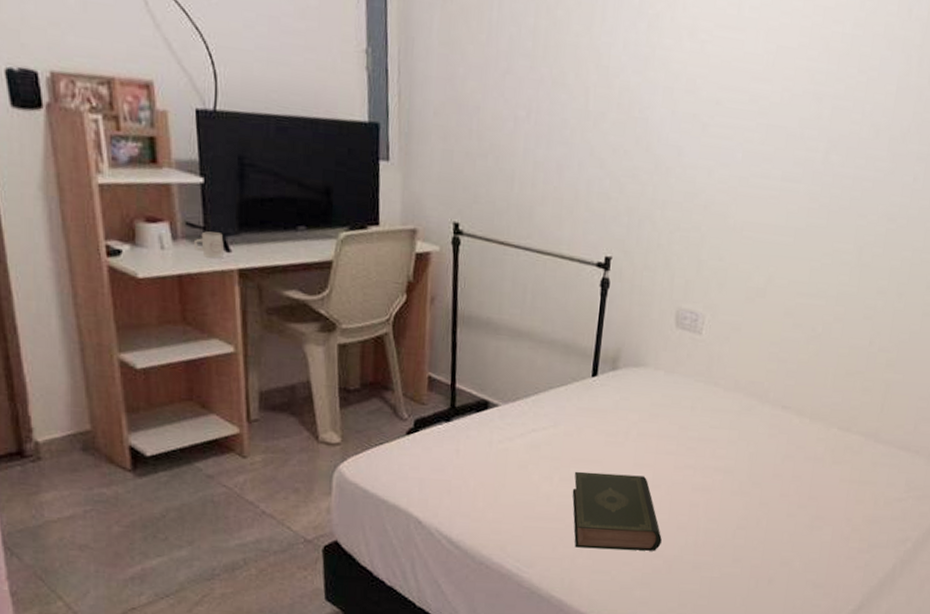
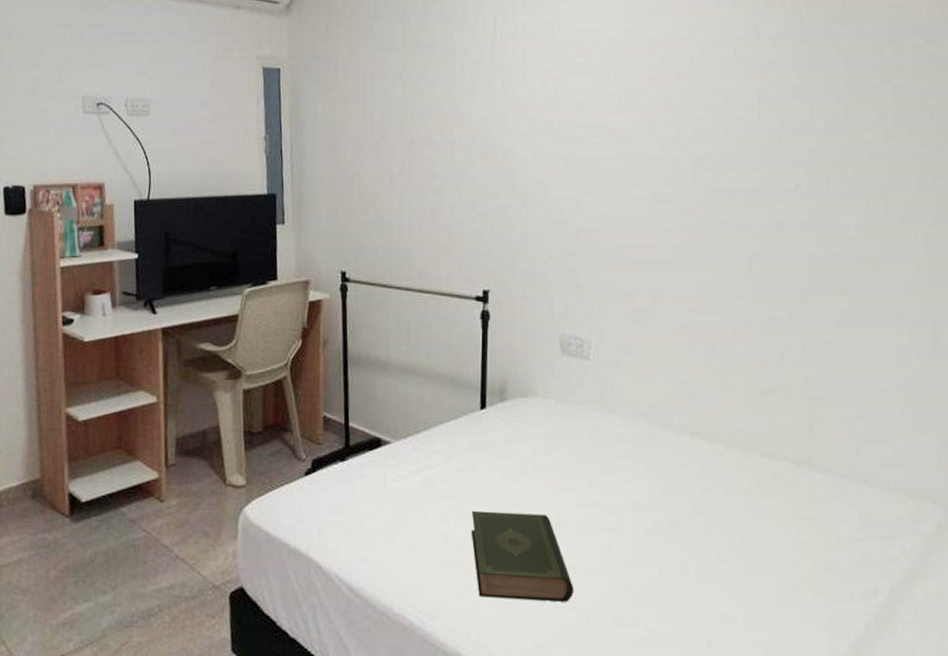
water bottle: none [90,79,127,174] -> present [58,187,82,257]
mug: present [193,231,224,259] -> none [127,298,152,320]

